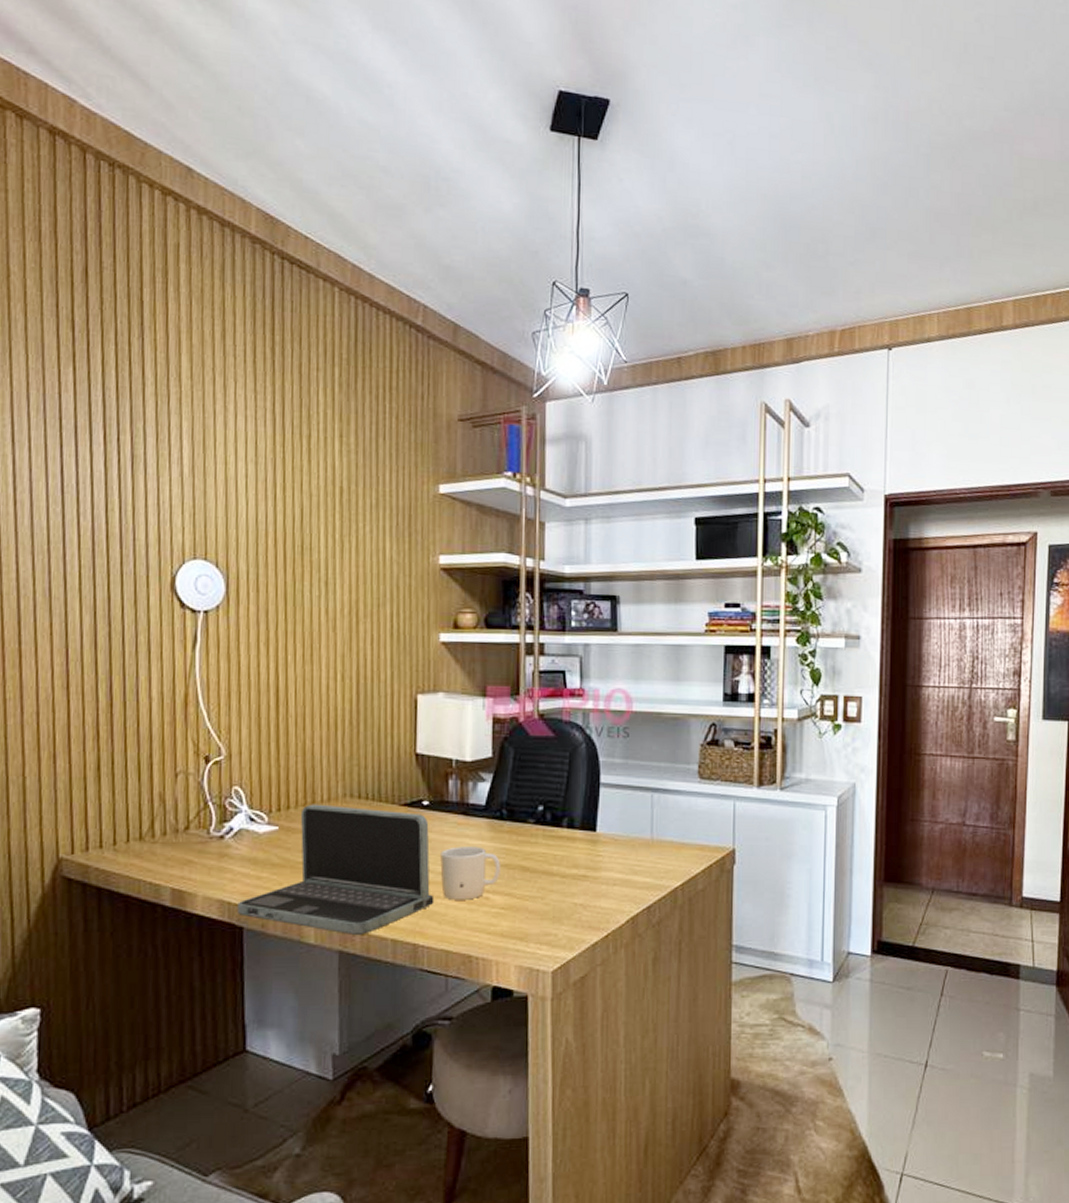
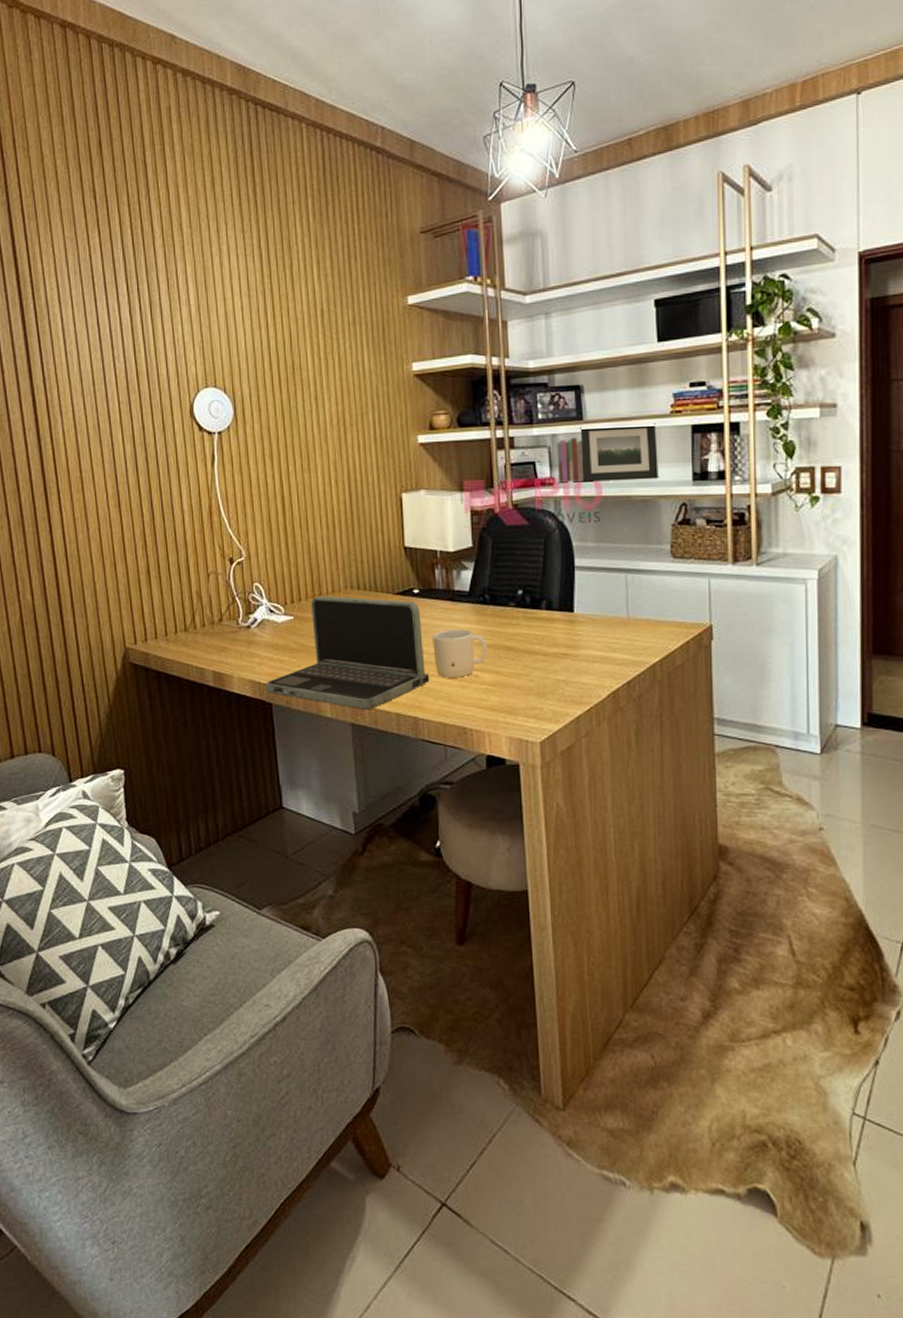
books: none [588,648,616,696] -> present [556,437,585,483]
picture frame: none [613,638,691,698] -> present [580,423,658,482]

